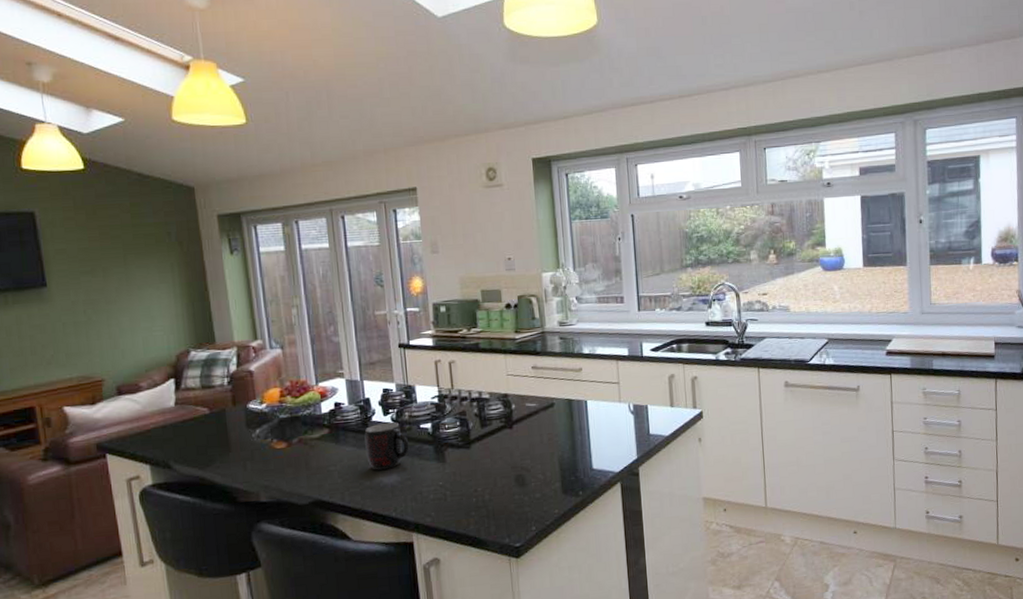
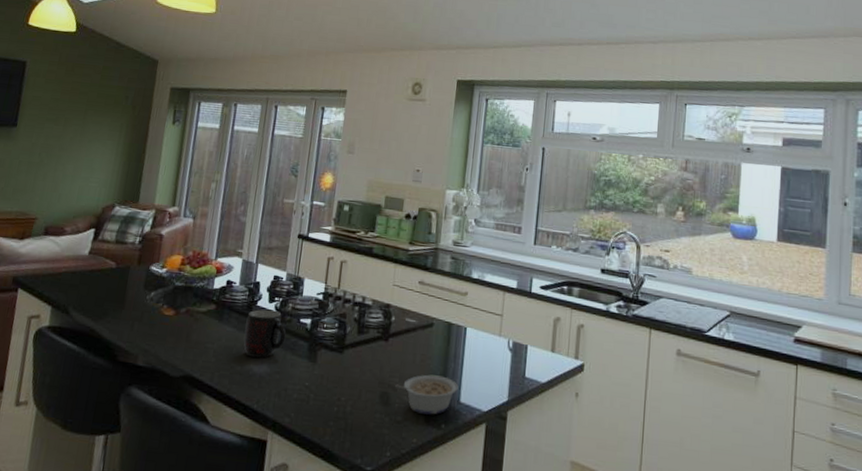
legume: none [527,449,589,487] -> present [394,374,458,415]

